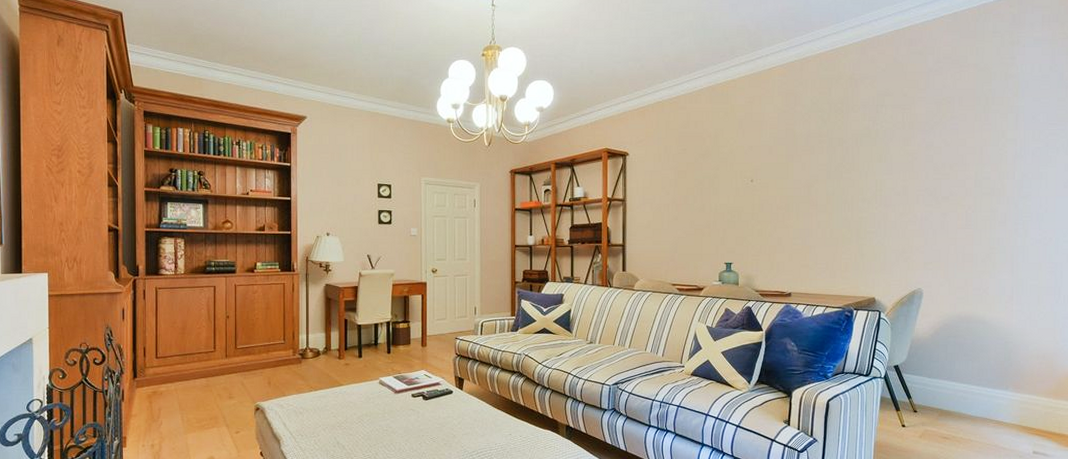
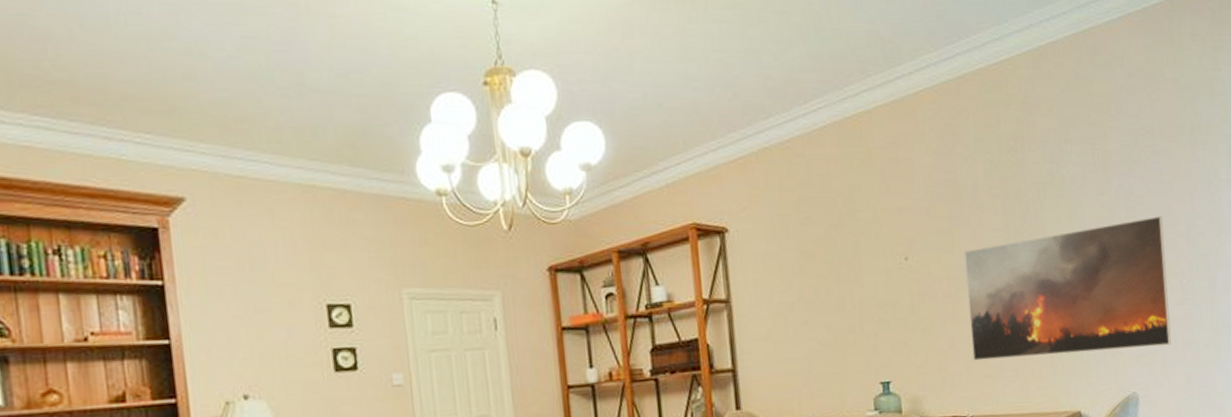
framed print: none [795,163,955,257] -> present [964,216,1171,361]

